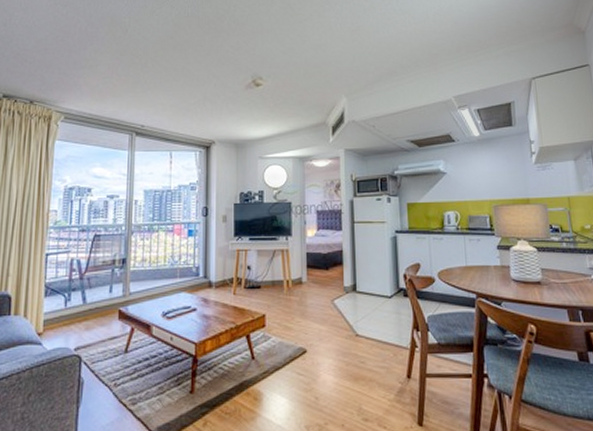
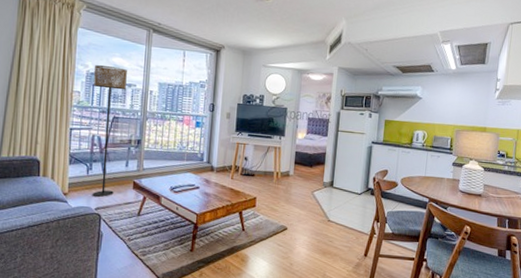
floor lamp: none [71,178,109,334] -> present [92,65,127,197]

